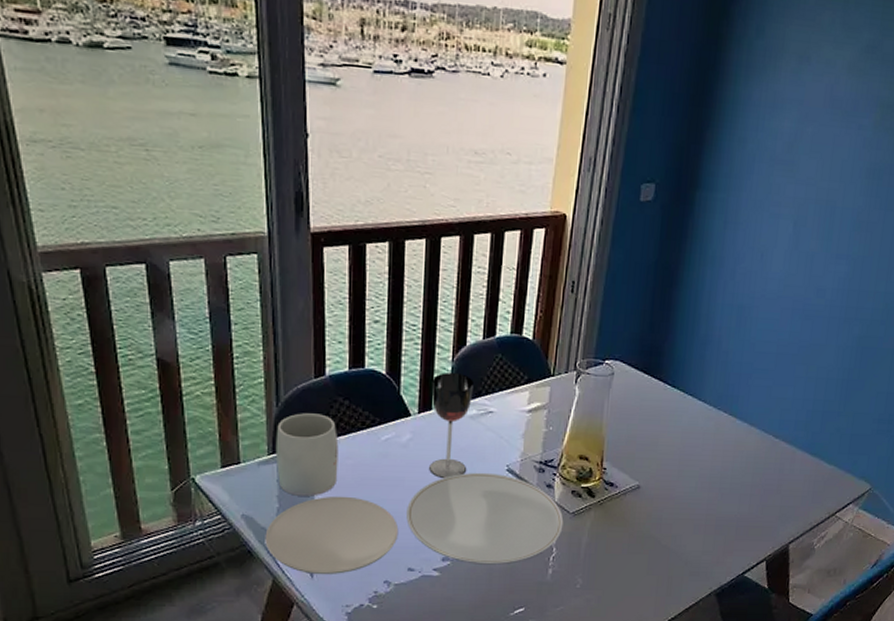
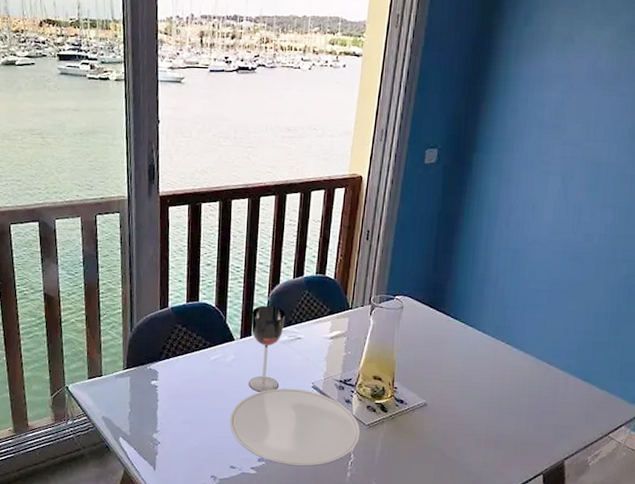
plate: present [265,496,399,574] -> none [119,404,224,468]
mug: present [275,413,339,496] -> none [129,337,178,404]

